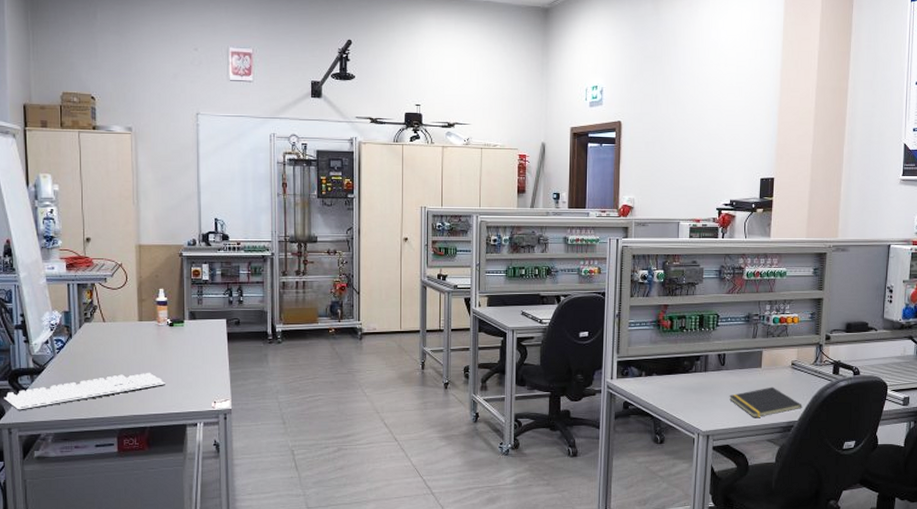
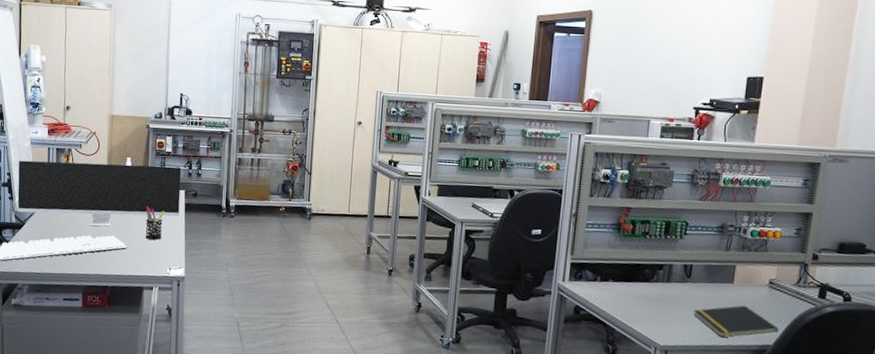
monitor: none [32,295,221,365] -> present [17,160,182,227]
pen holder: none [185,338,205,373] -> present [145,206,165,240]

